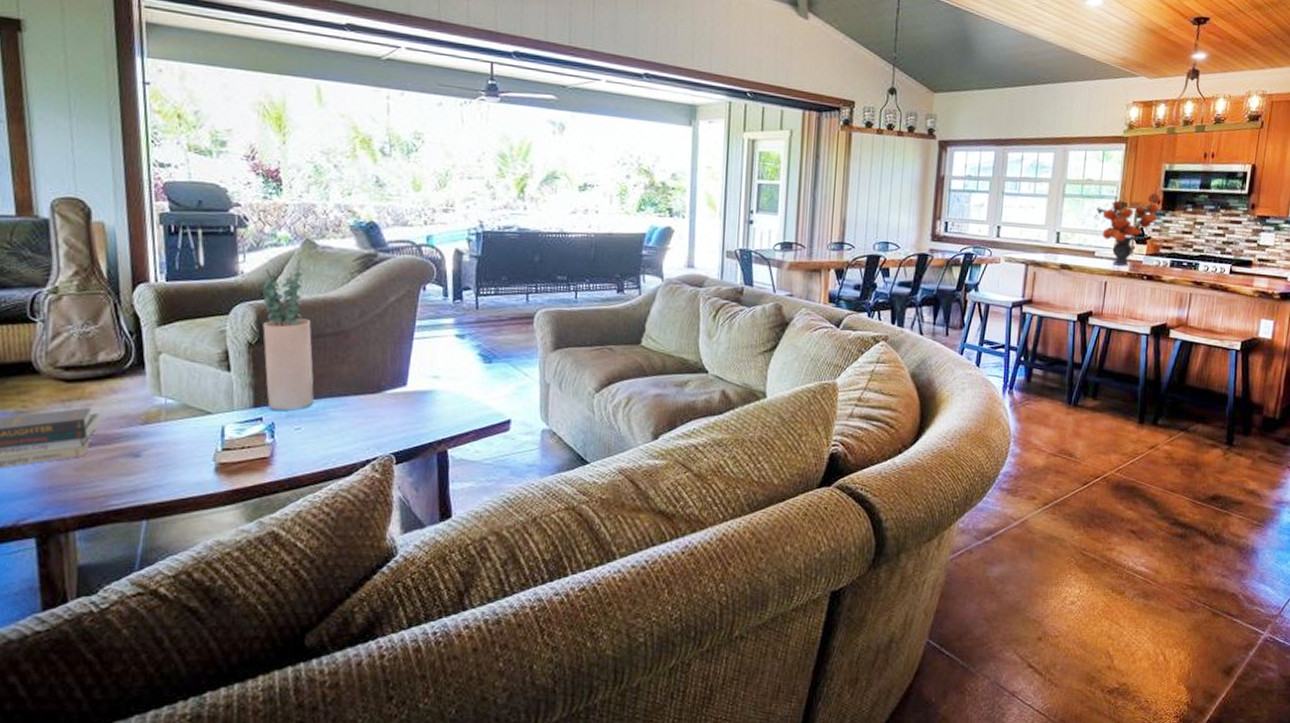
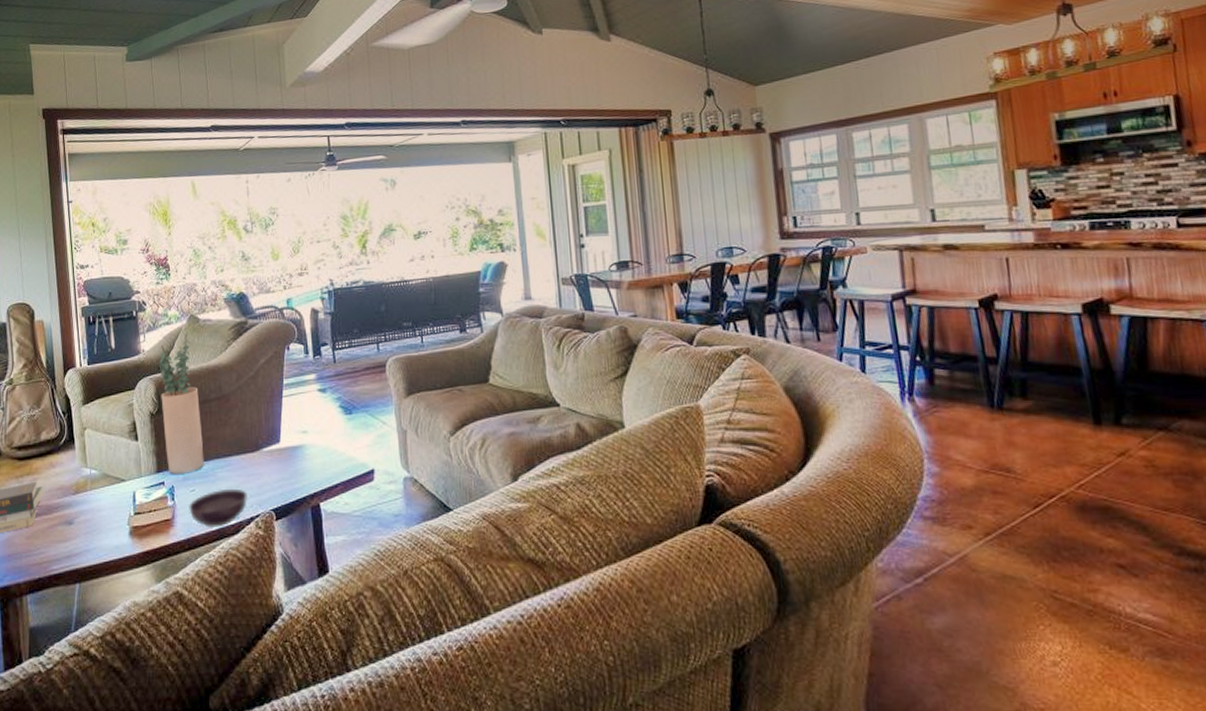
bowl: none [292,429,364,468] -> present [189,488,247,528]
bouquet: present [1093,185,1160,266] -> none [973,146,1058,237]

